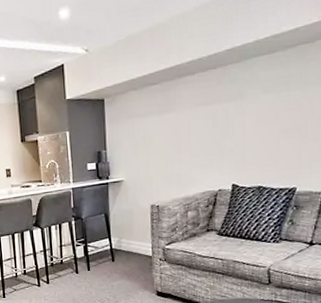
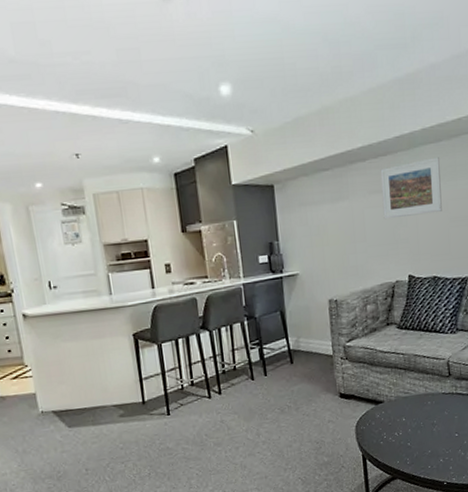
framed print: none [209,68,272,131] -> present [380,157,442,220]

